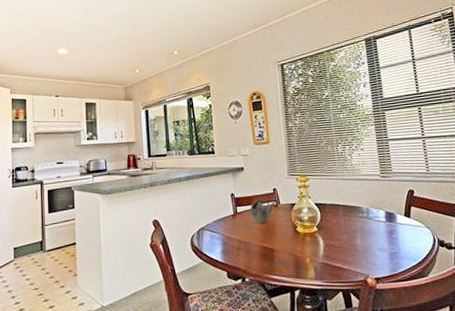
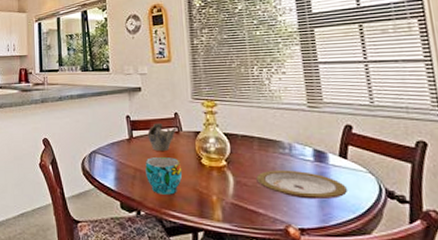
cup: none [248,228,281,262] -> present [145,157,183,195]
plate: none [341,230,410,254] -> present [256,169,347,200]

